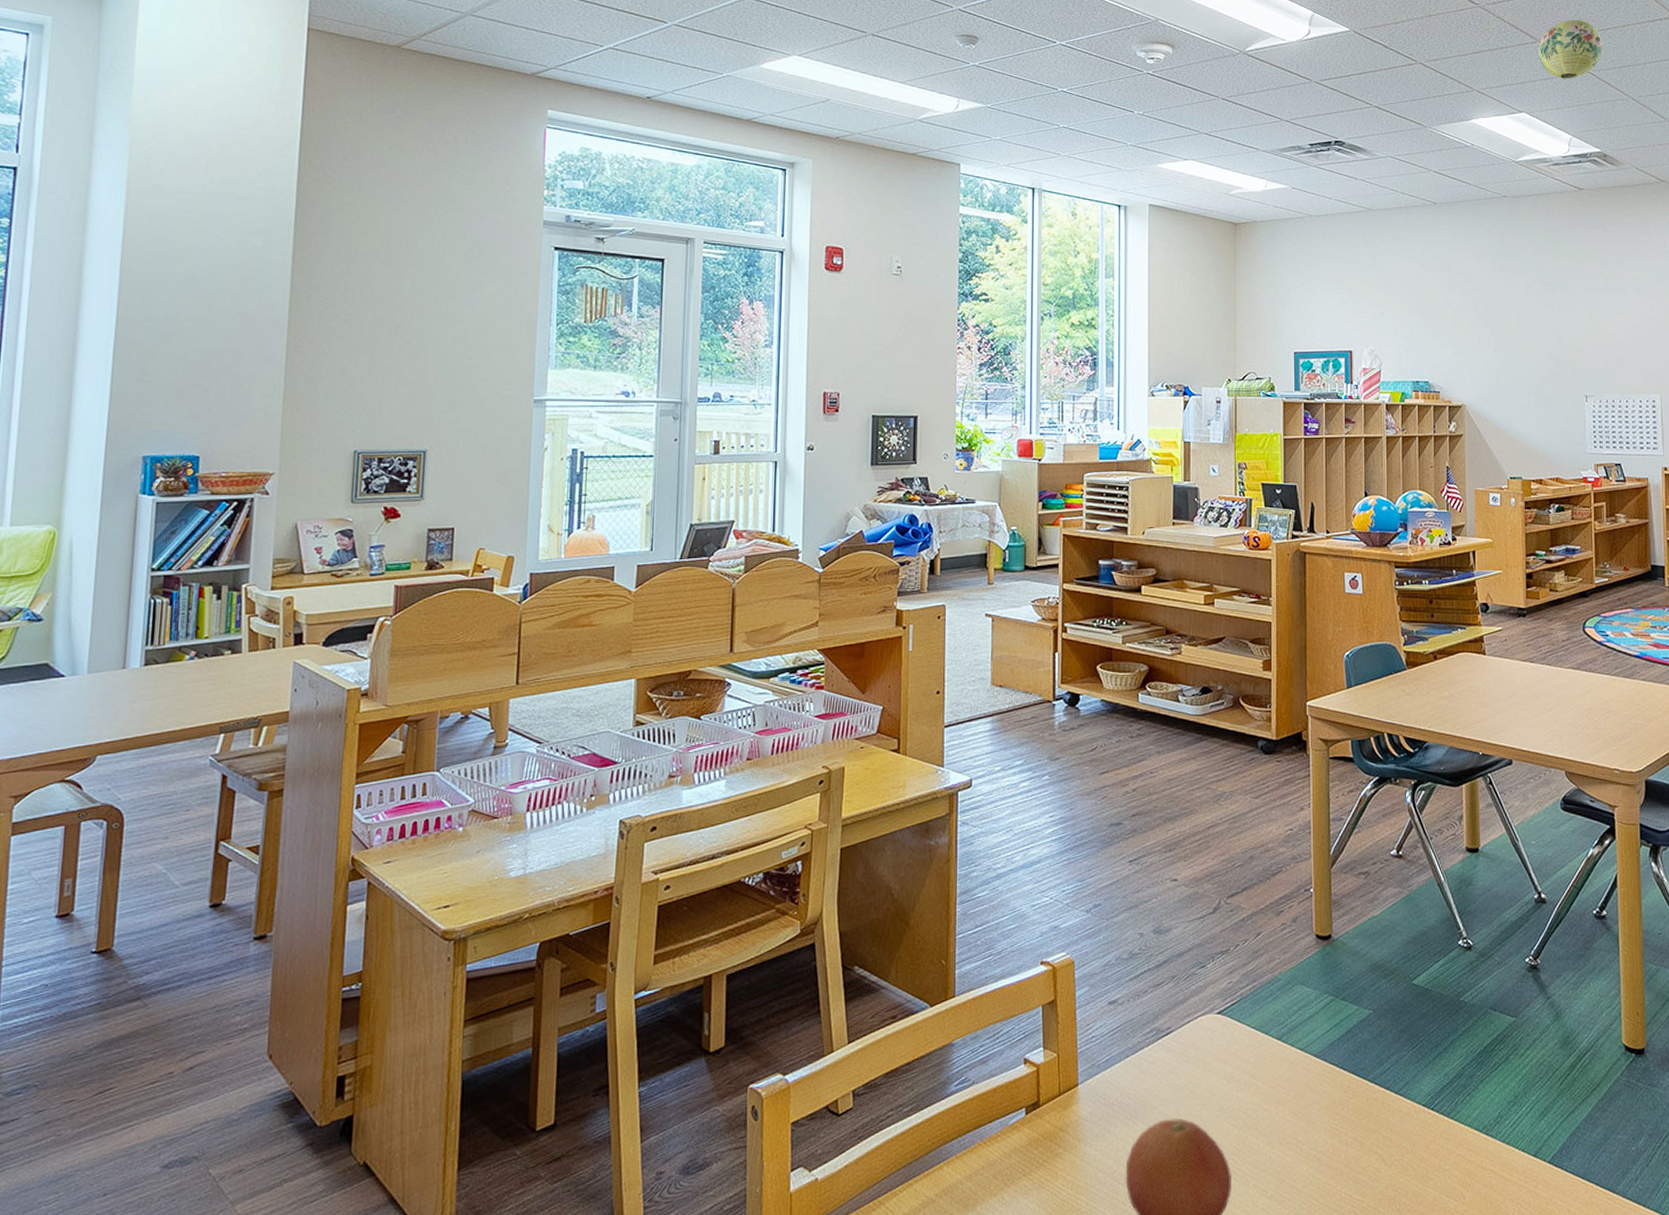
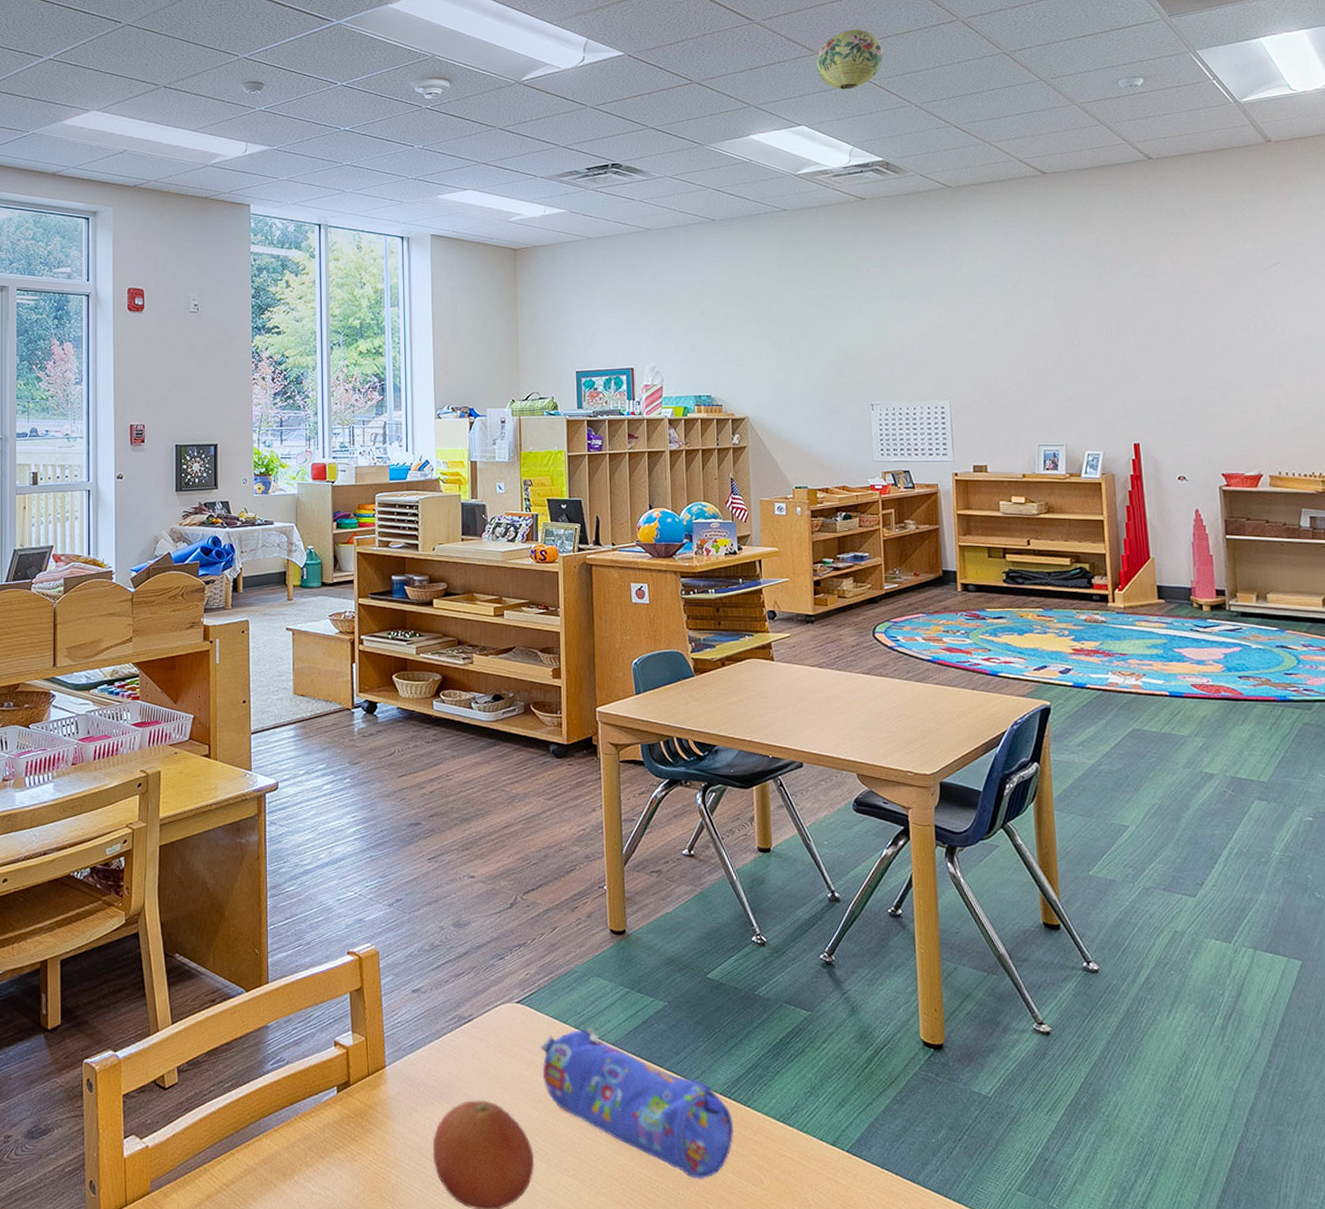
pencil case: none [1241,1039,1437,1196] -> present [540,1028,734,1179]

